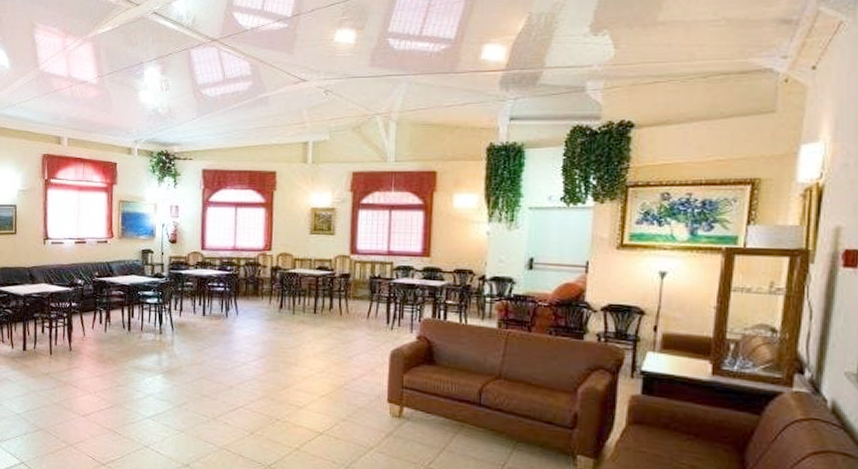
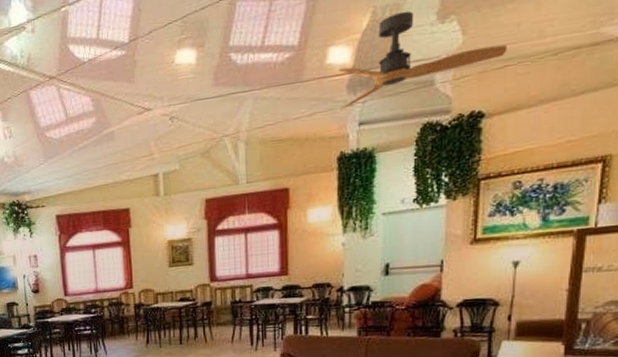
ceiling fan: none [492,20,658,102] -> present [338,11,507,109]

